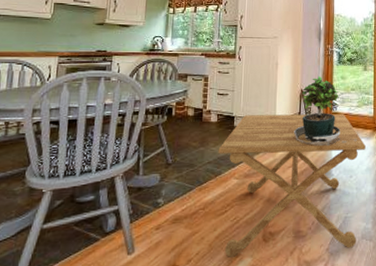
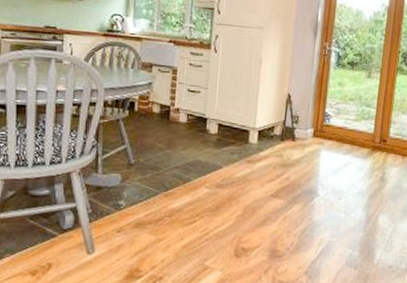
side table: present [218,114,366,257] -> none [187,118,361,274]
potted plant: present [293,75,357,147] -> none [275,79,351,163]

